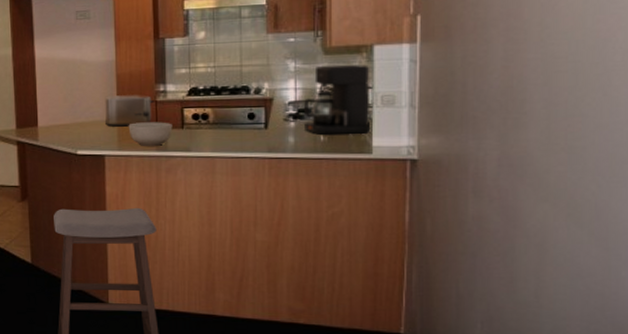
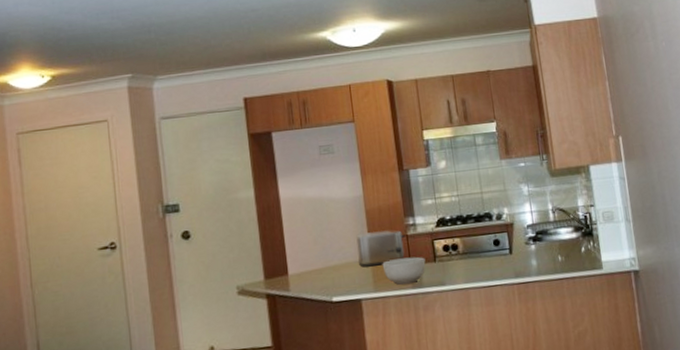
coffee maker: present [303,64,371,135] -> none [539,184,598,255]

